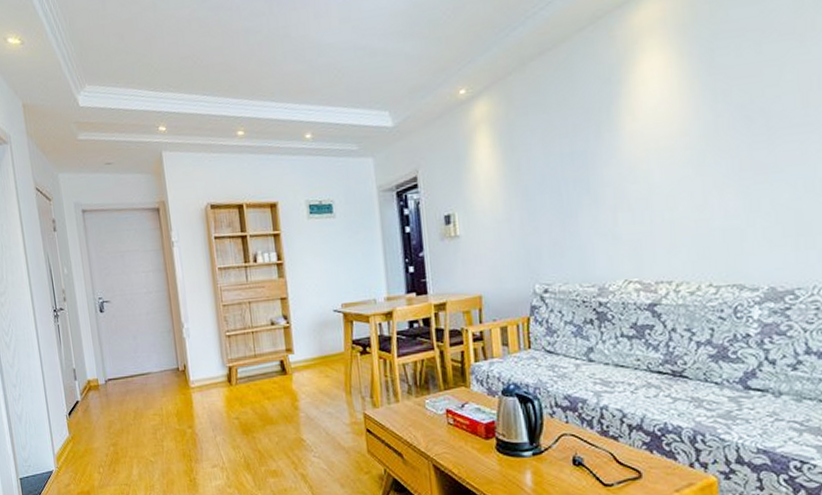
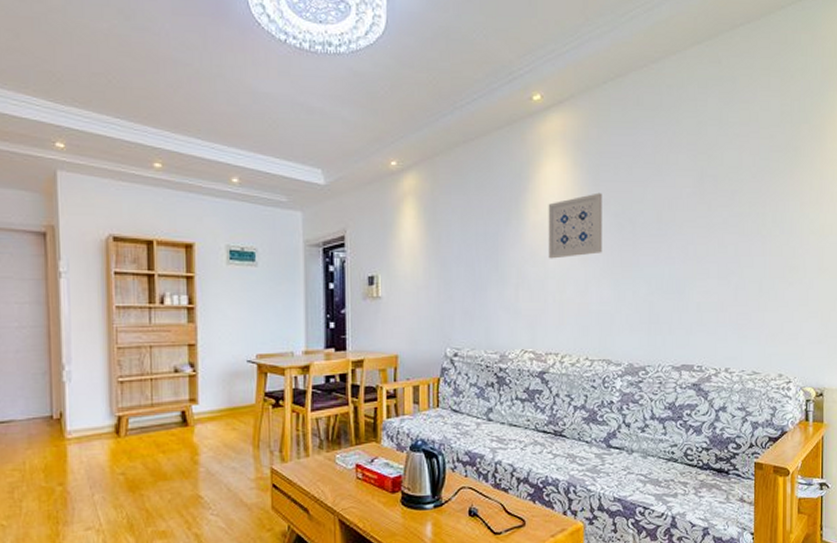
wall art: none [648,82,725,172] -> present [548,192,603,259]

